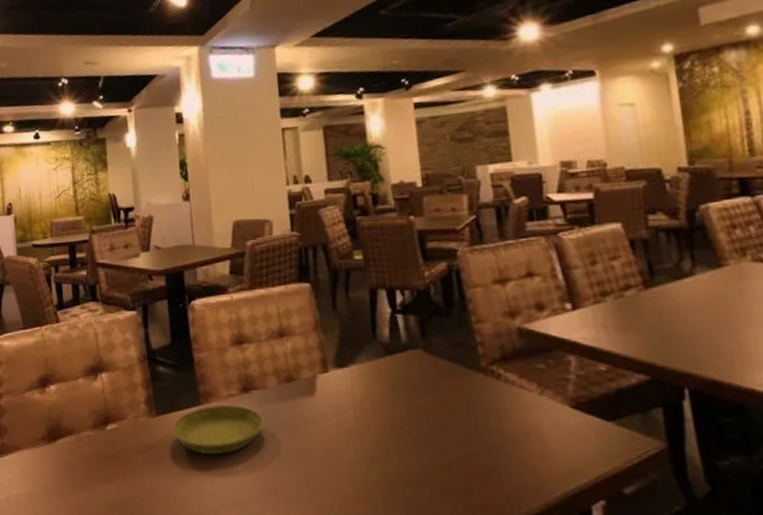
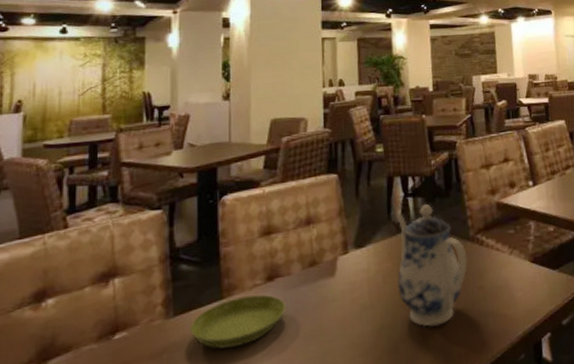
teapot: none [383,323,480,467] -> present [397,203,468,328]

